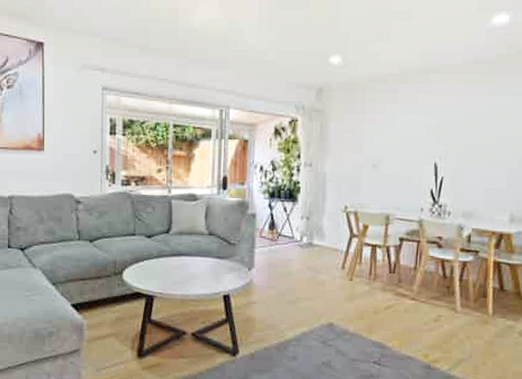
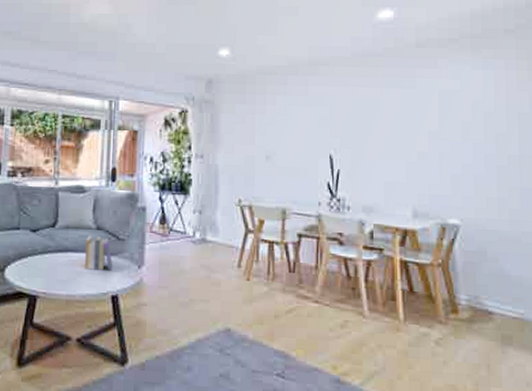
books: none [198,240,224,273] -> present [85,235,113,271]

